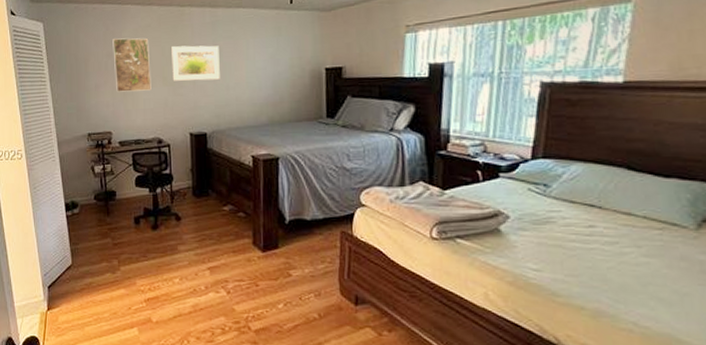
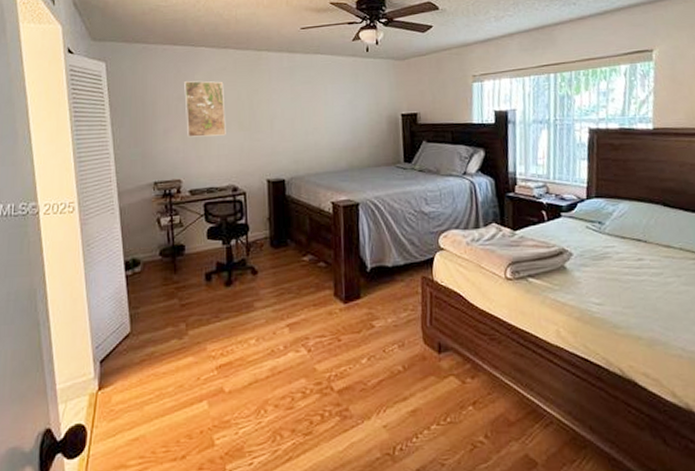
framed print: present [171,45,220,81] -> none [248,90,298,126]

